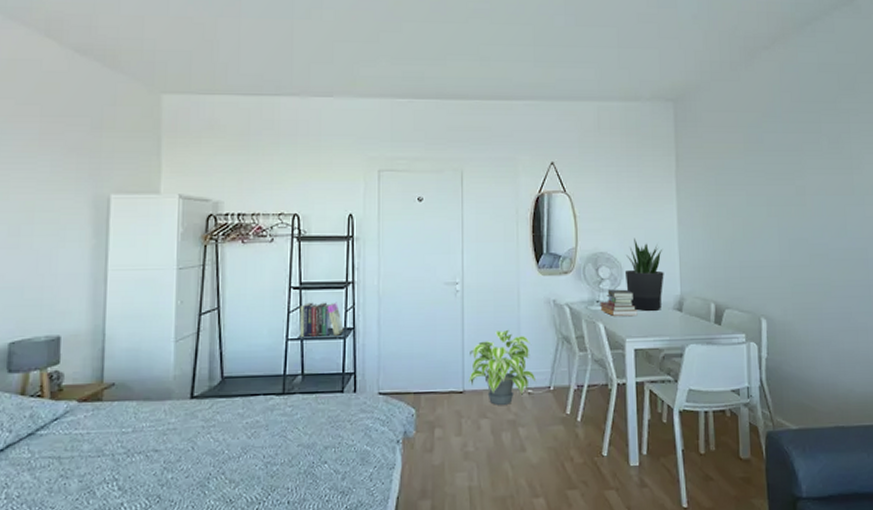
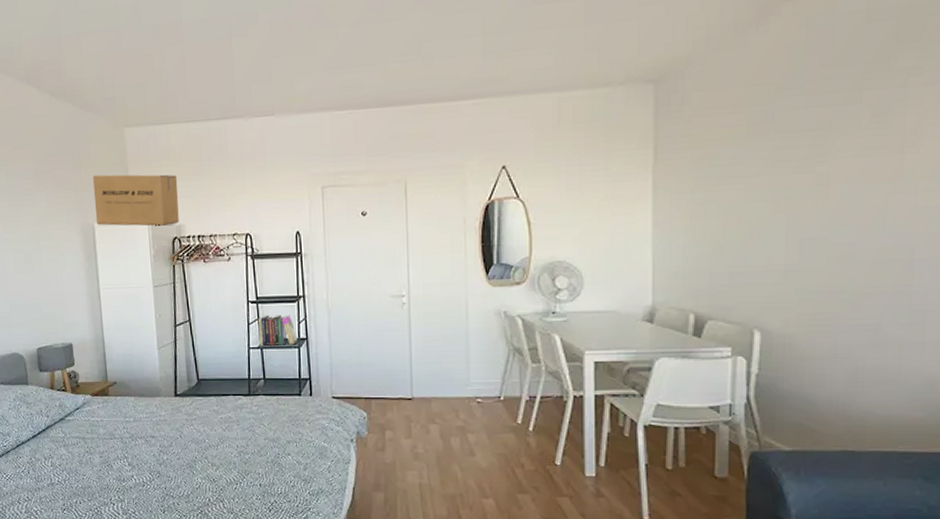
box: none [113,141,220,201] -> present [92,174,179,226]
plant: present [469,329,537,405] -> none [417,340,486,412]
books: present [600,289,638,317] -> none [556,299,599,329]
planter: present [624,238,664,311] -> none [585,244,633,322]

